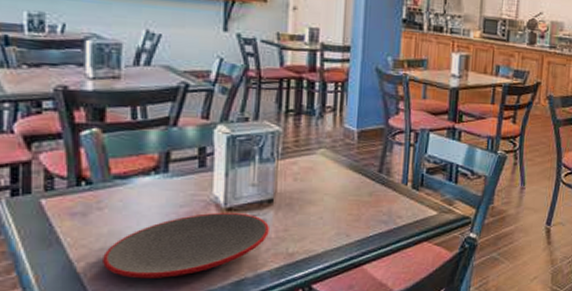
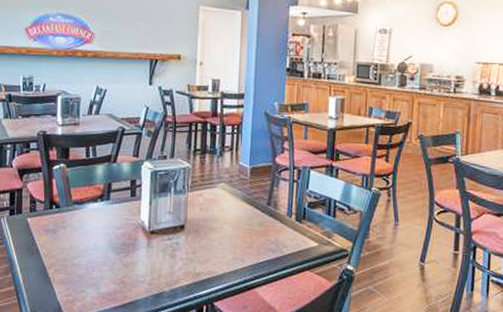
plate: present [103,212,269,279] -> none [65,234,181,287]

